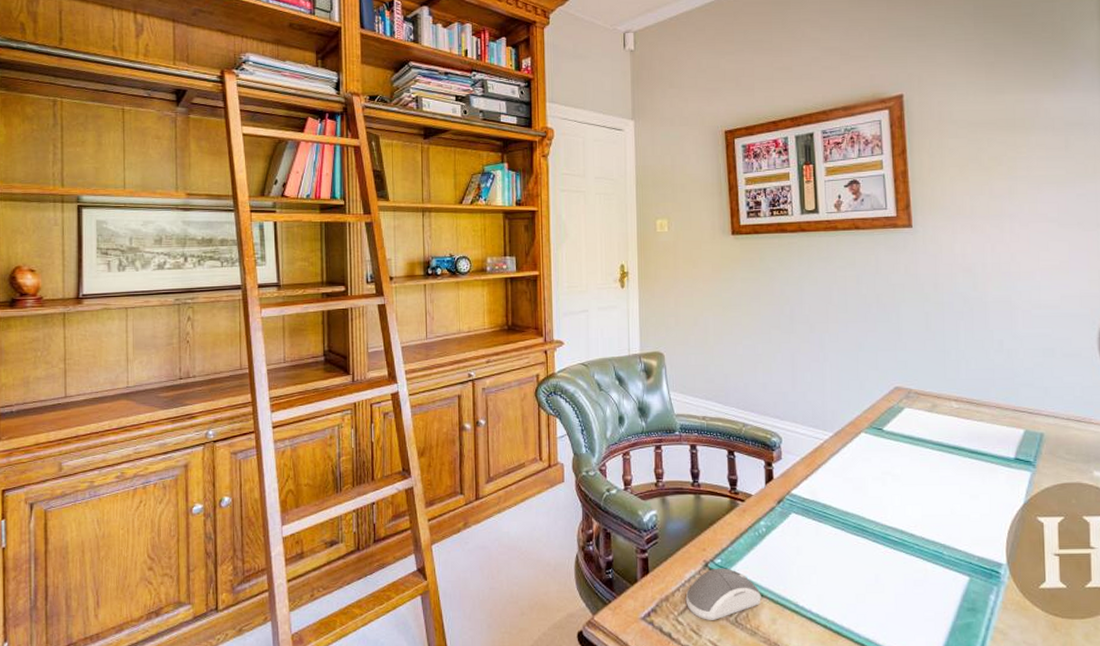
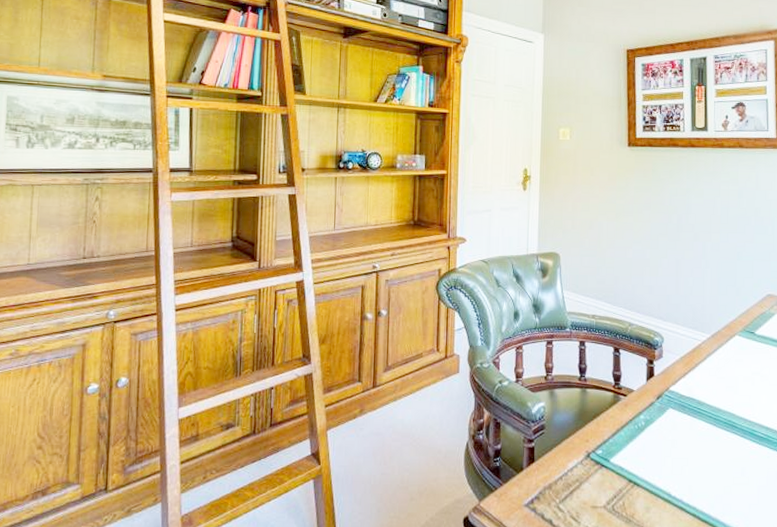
computer mouse: present [685,568,761,620] -> none [567,458,637,508]

